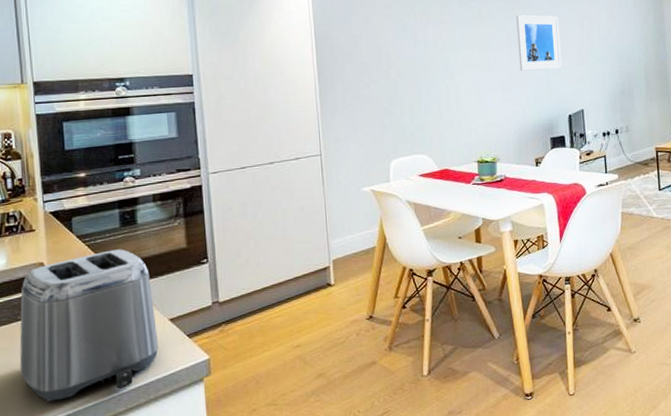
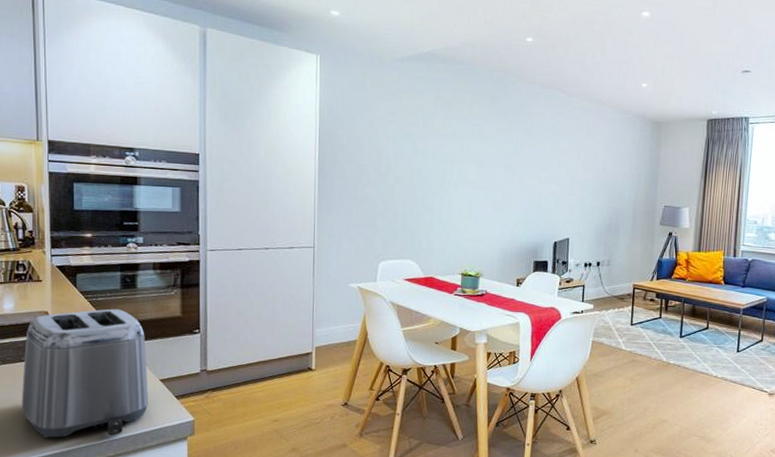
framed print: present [516,15,562,71] -> none [512,138,557,196]

